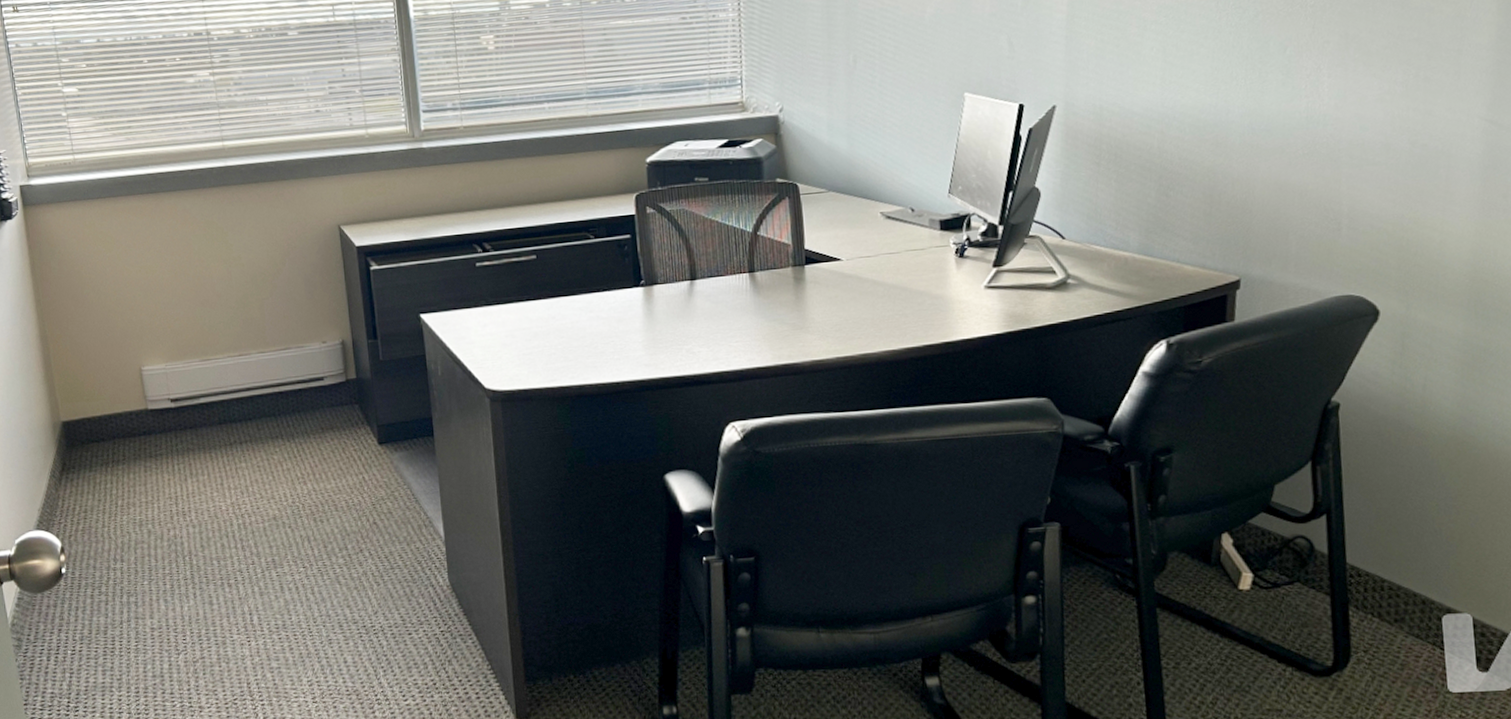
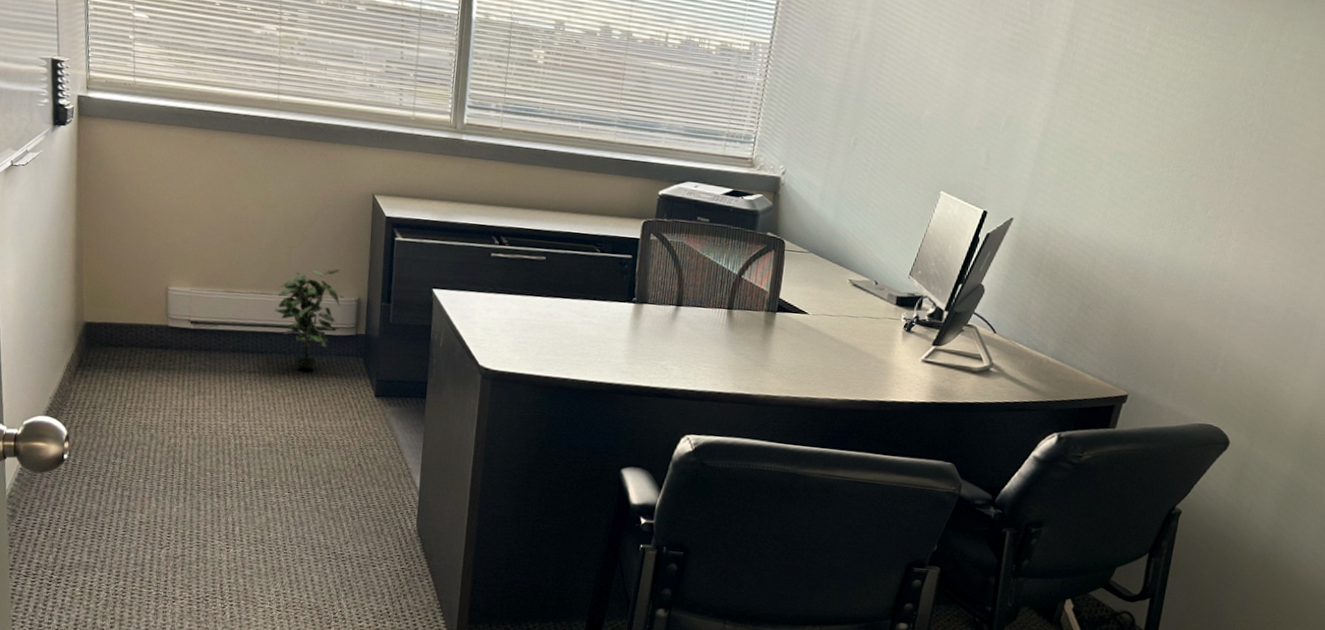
potted plant: none [255,313,325,429] -> present [274,269,341,369]

